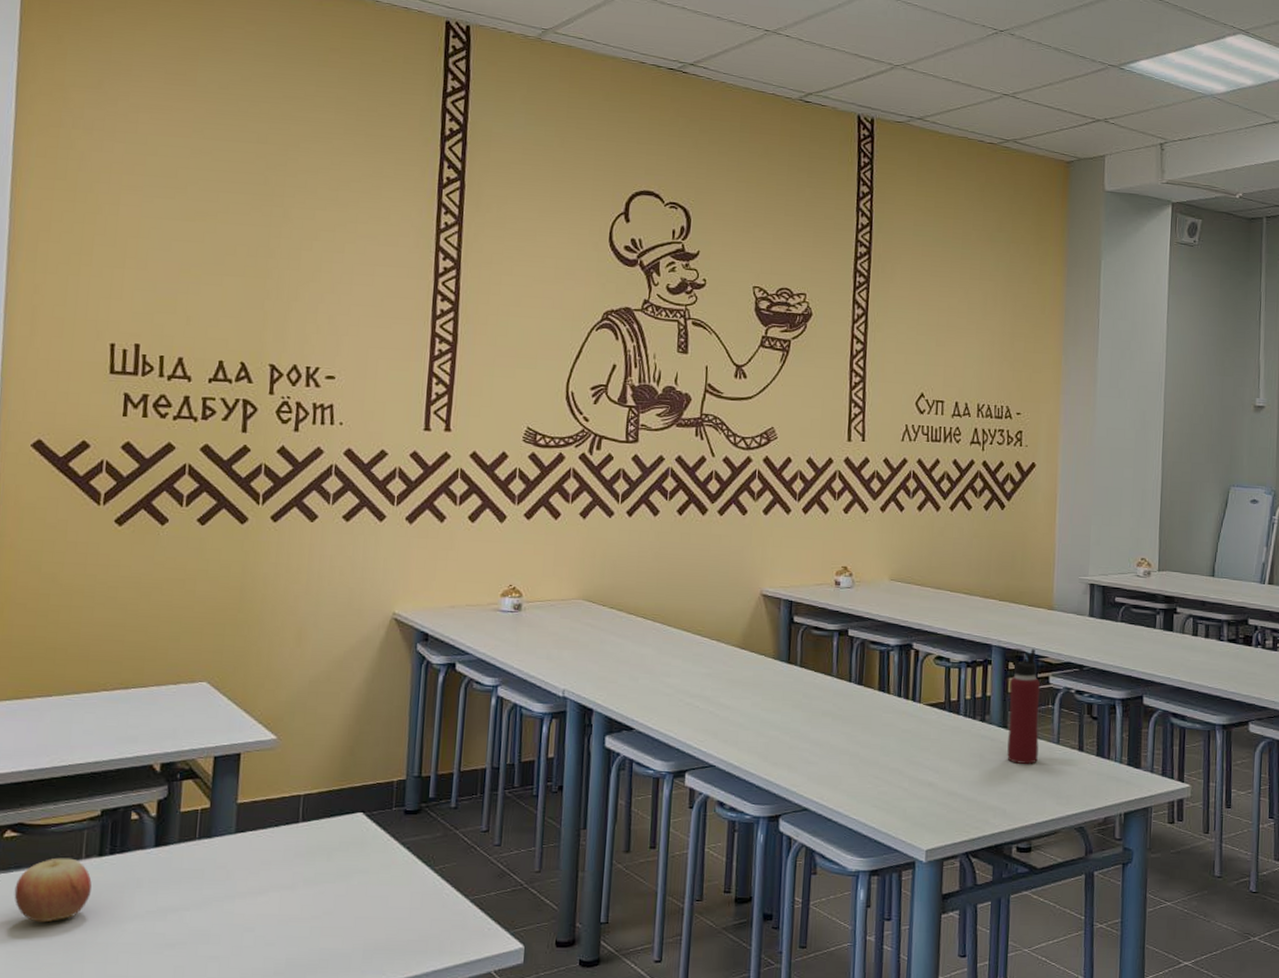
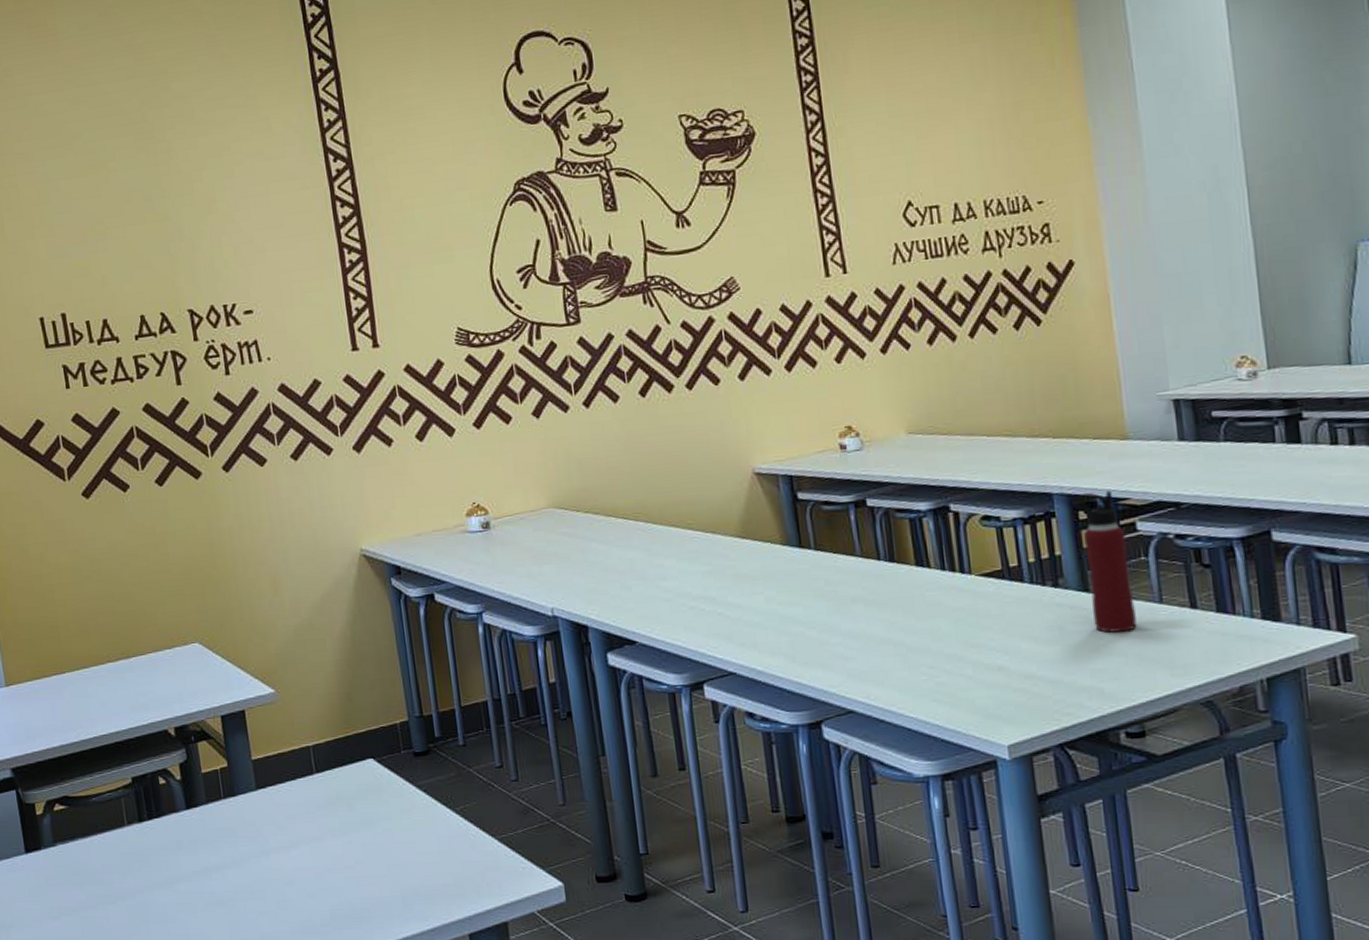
apple: present [14,857,92,923] -> none [74,826,140,888]

